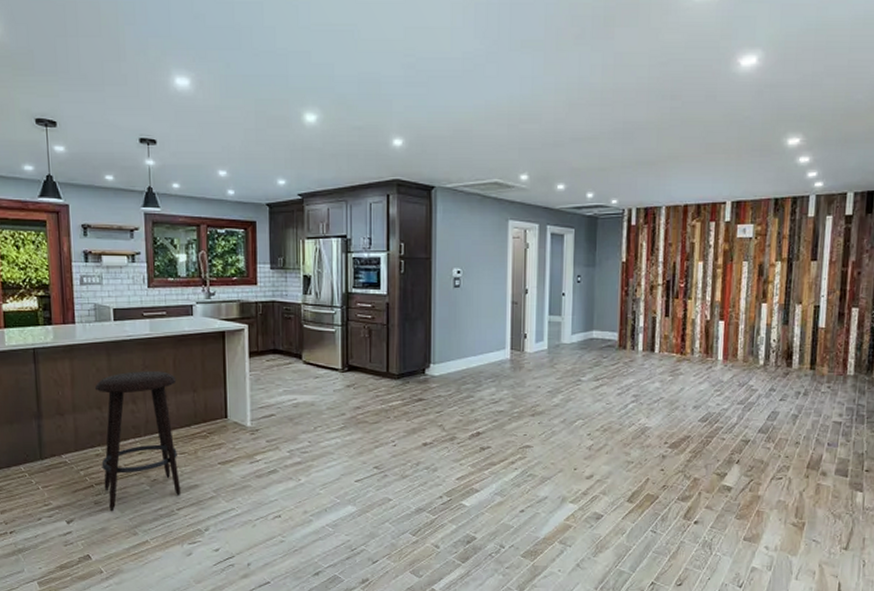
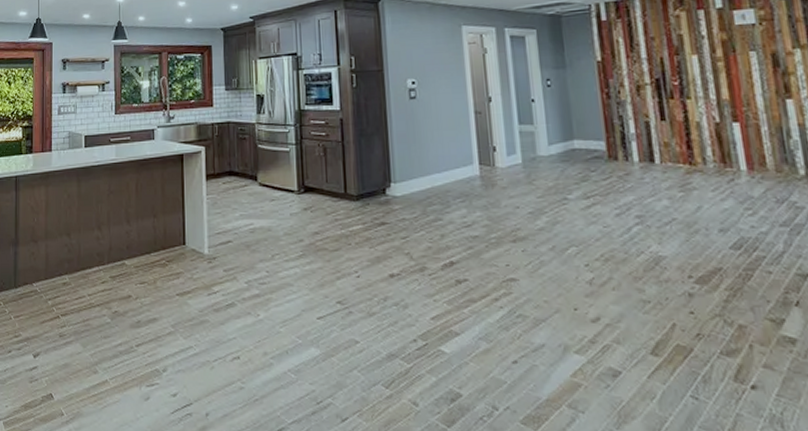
stool: present [95,371,181,511] -> none [66,196,141,345]

